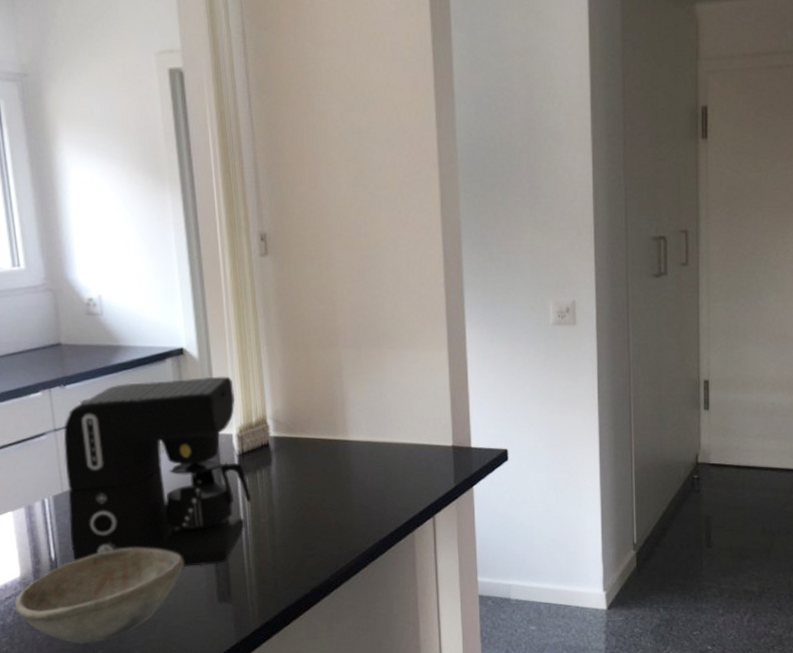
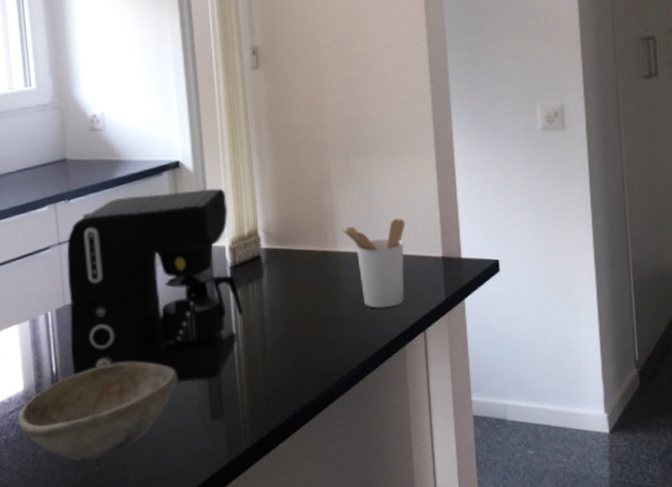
utensil holder: none [352,408,417,495] -> present [341,218,405,308]

